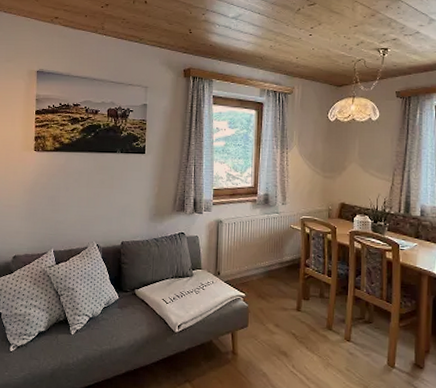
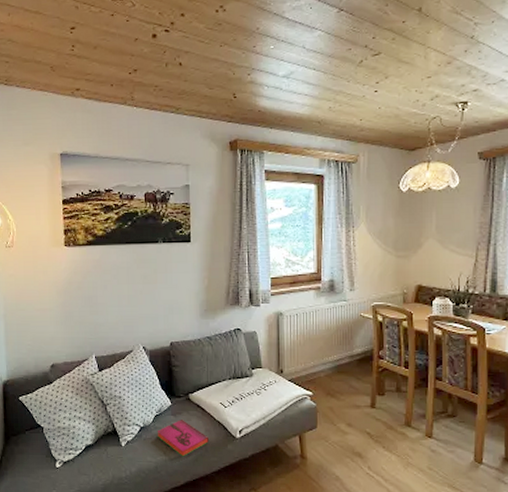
hardback book: none [104,313,150,347] -> present [157,420,209,457]

